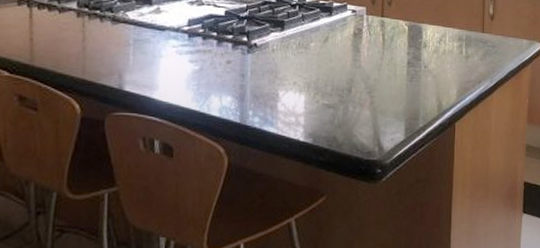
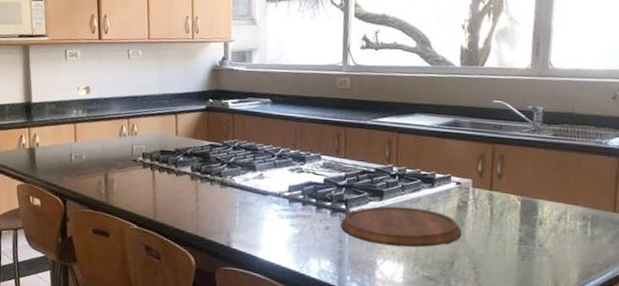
cutting board: none [242,36,358,77] -> present [340,206,462,248]

